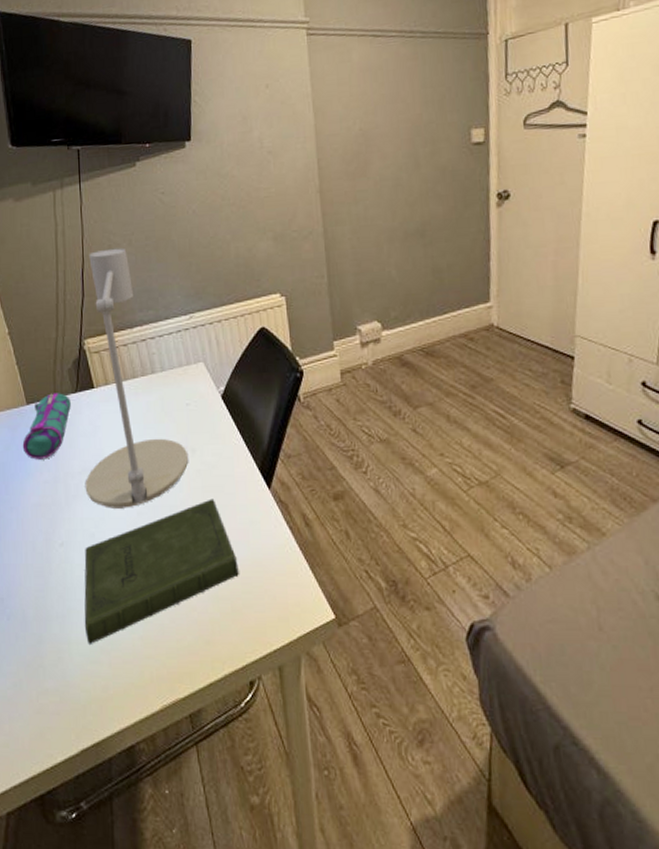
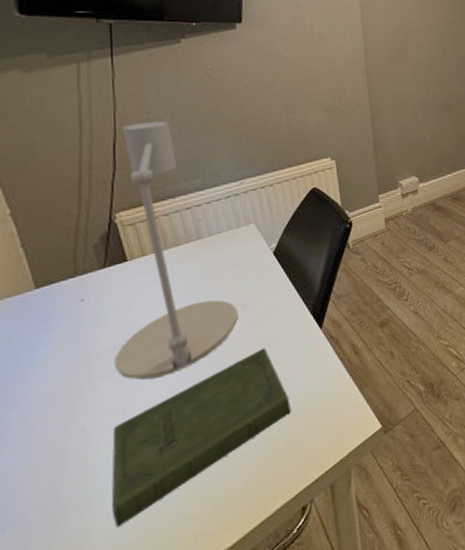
pencil case: present [22,393,71,460] -> none [28,271,97,347]

